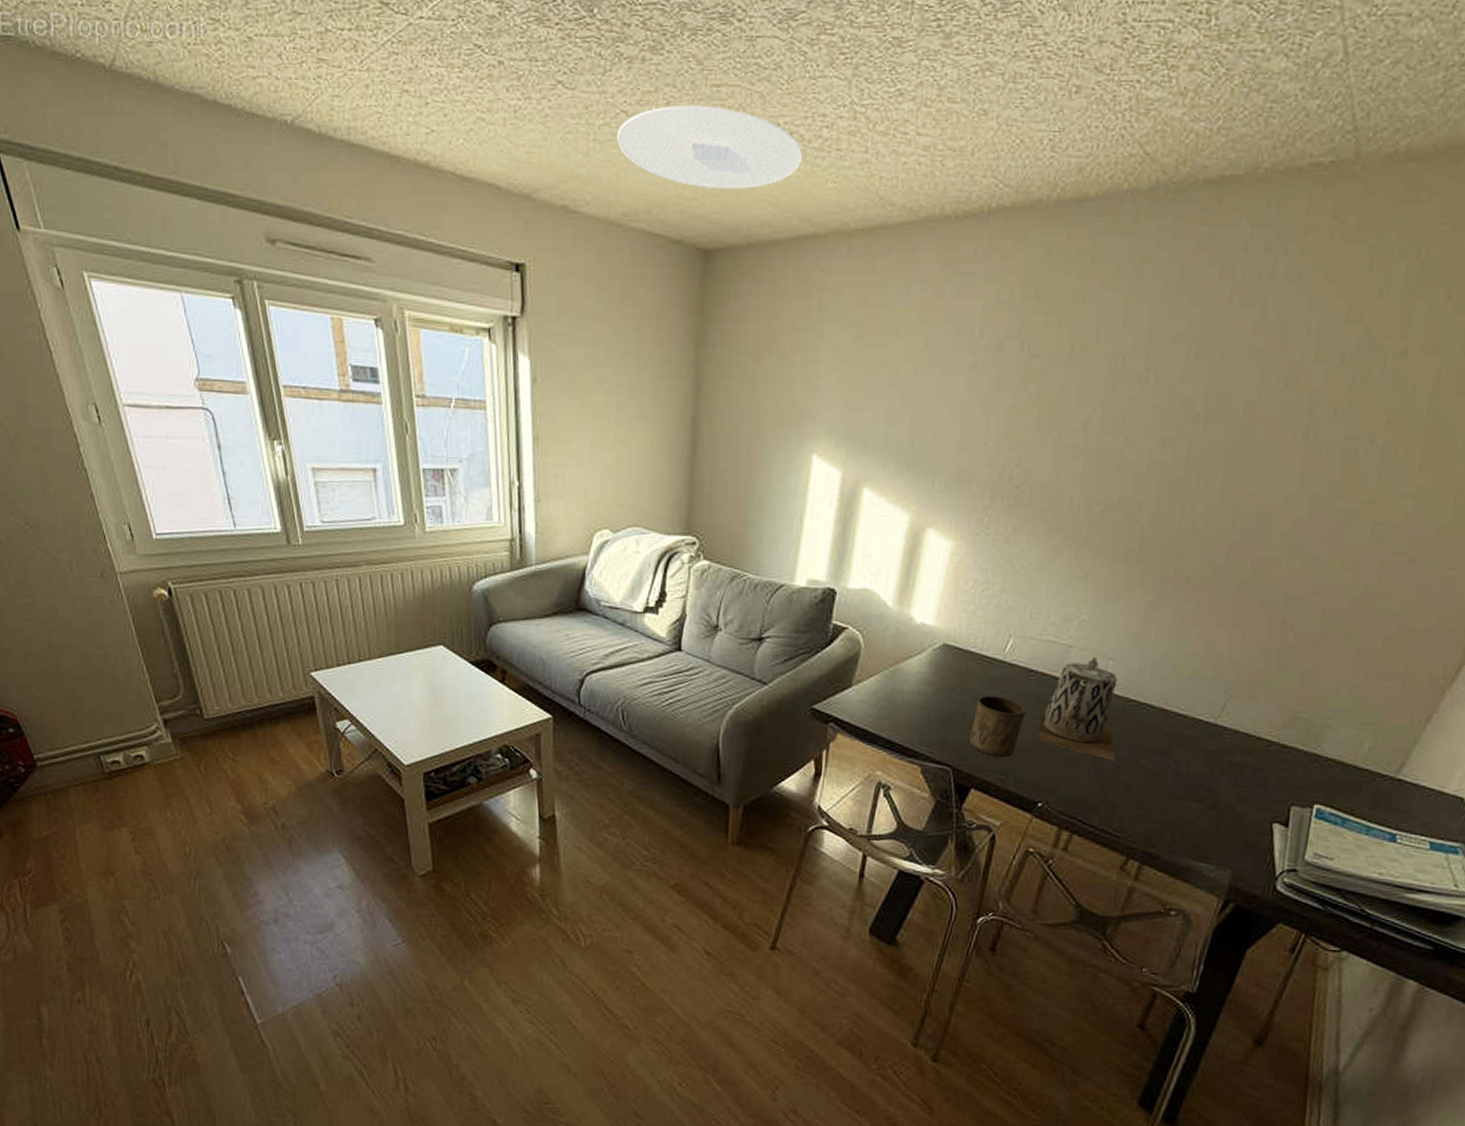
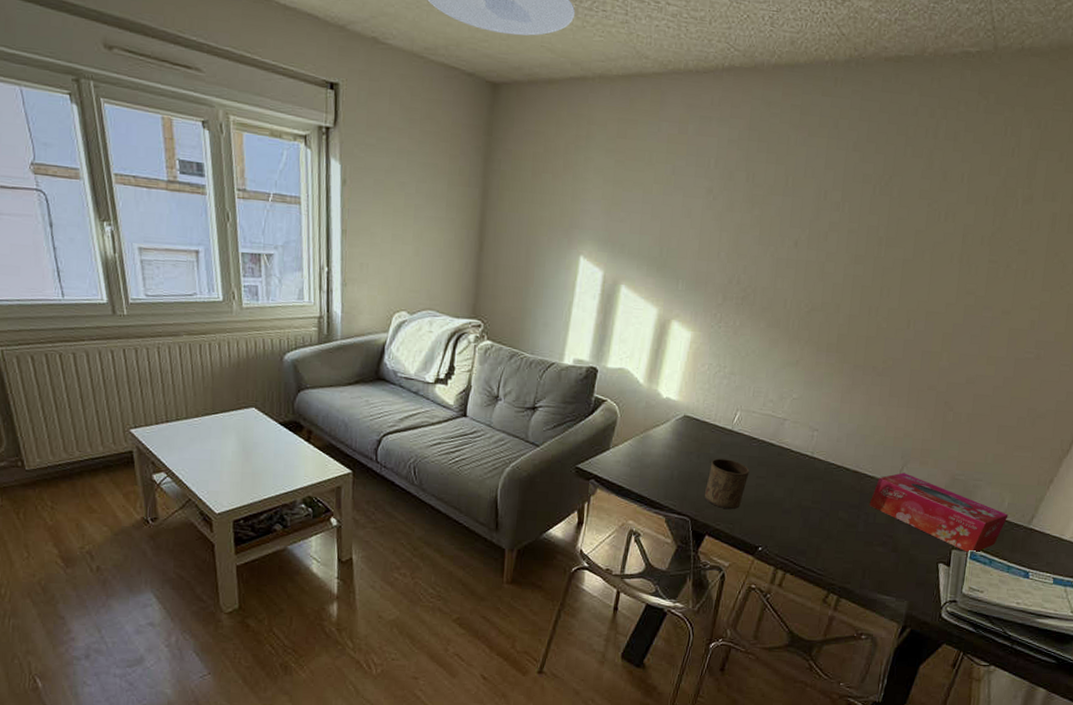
teapot: present [1037,656,1117,761] -> none [758,427,821,513]
tissue box: none [1180,710,1369,811] -> present [869,472,1009,554]

